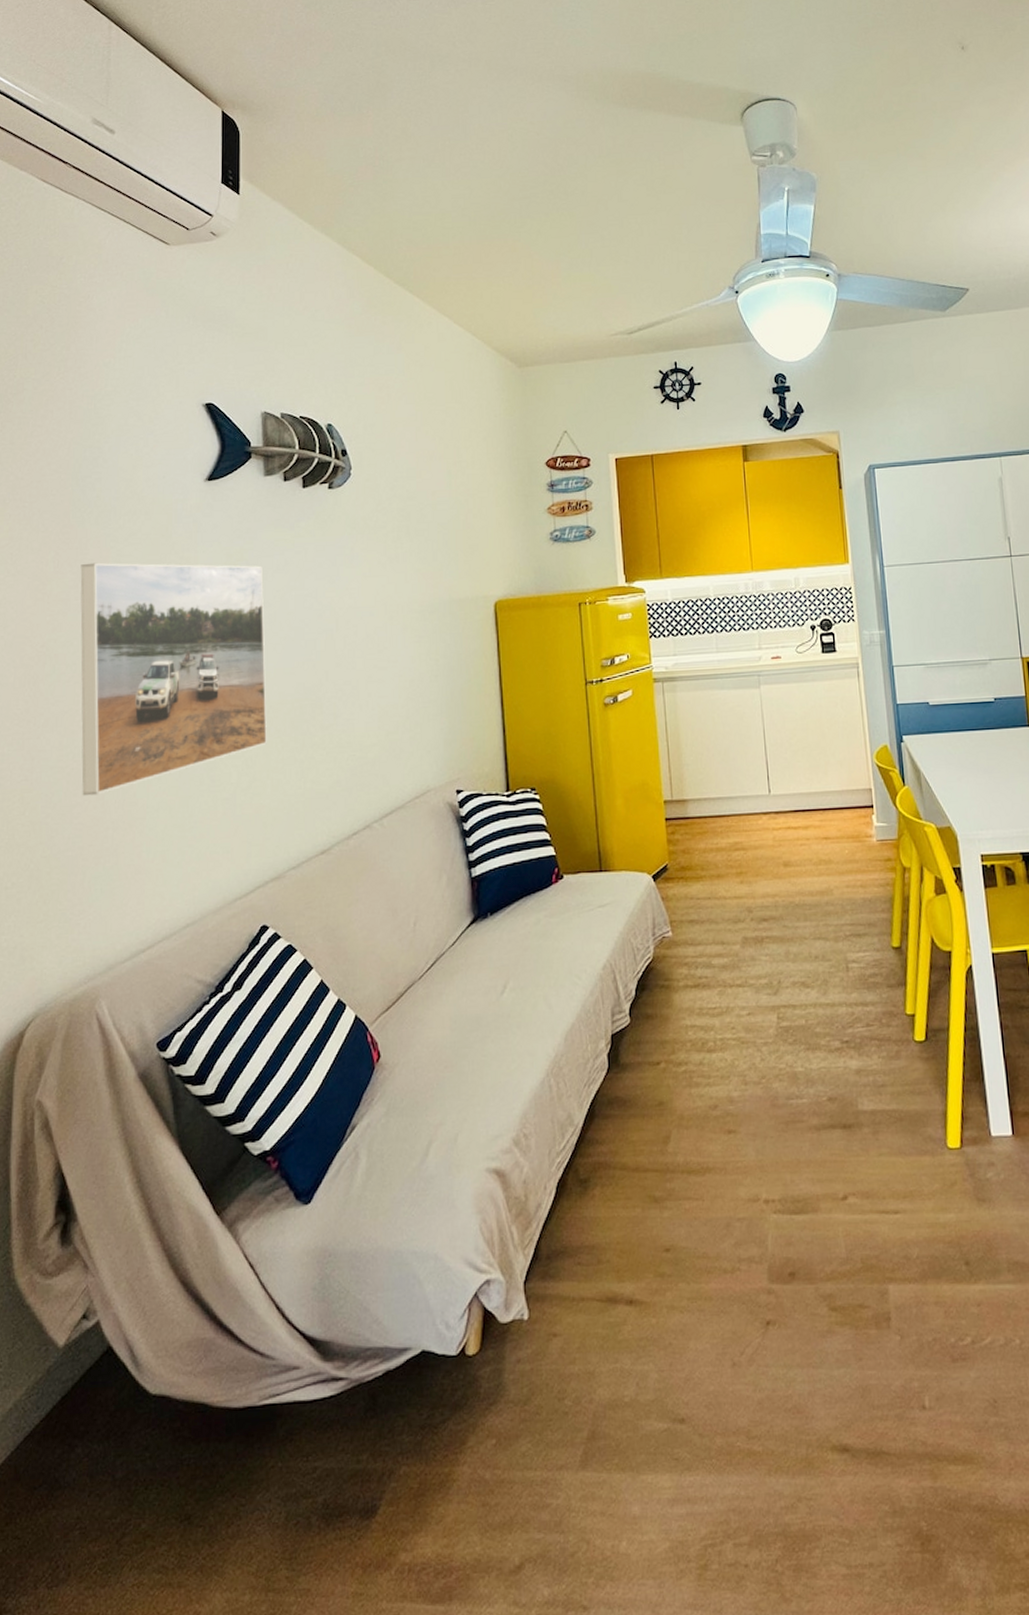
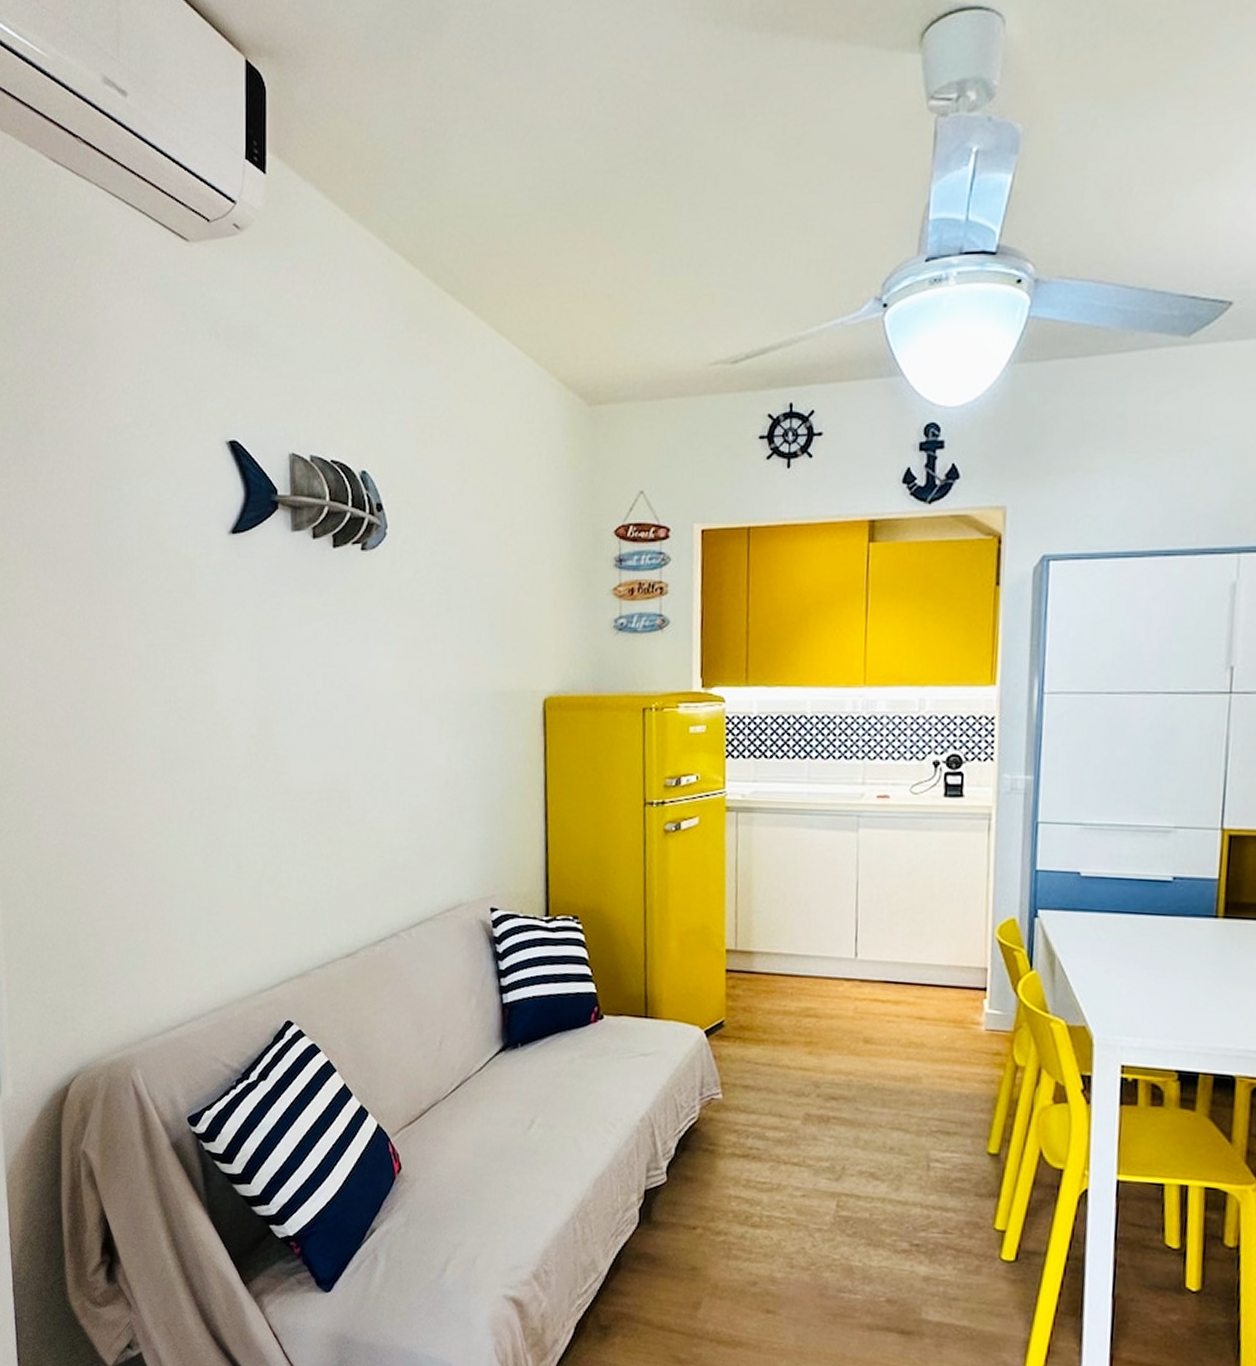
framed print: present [80,562,267,796] -> none [105,620,293,868]

